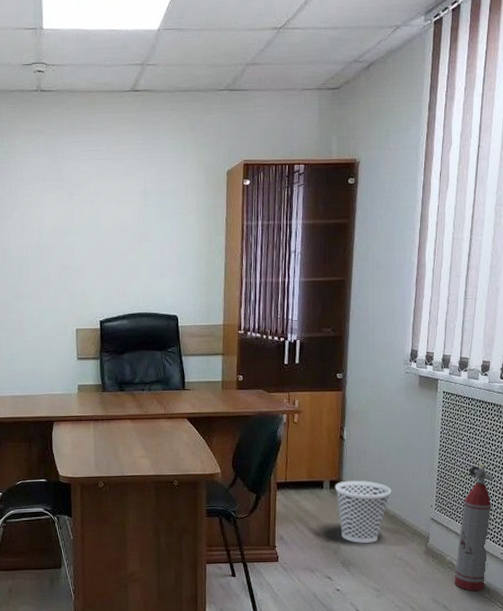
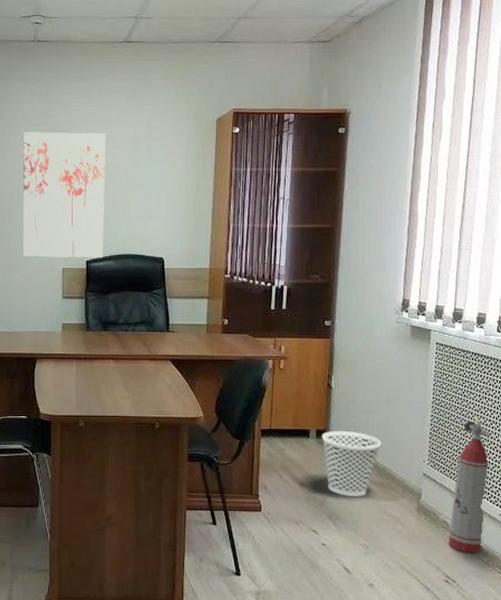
wall art: none [30,187,117,319] -> present [23,132,105,258]

